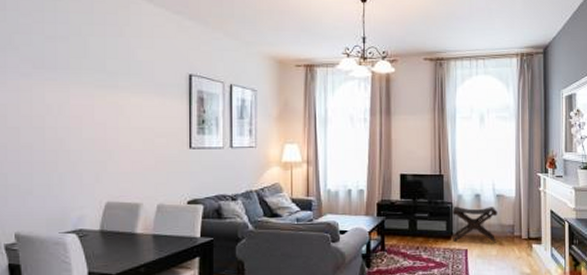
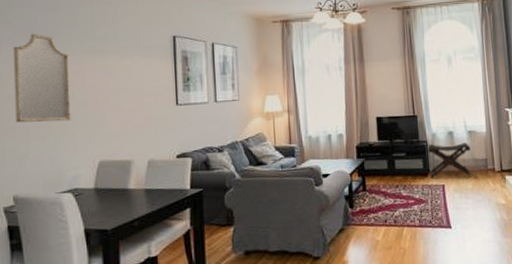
home mirror: none [18,62,78,158] -> present [13,33,71,123]

